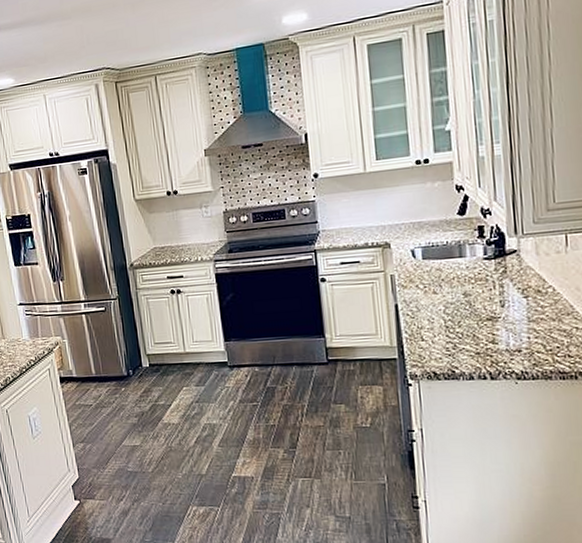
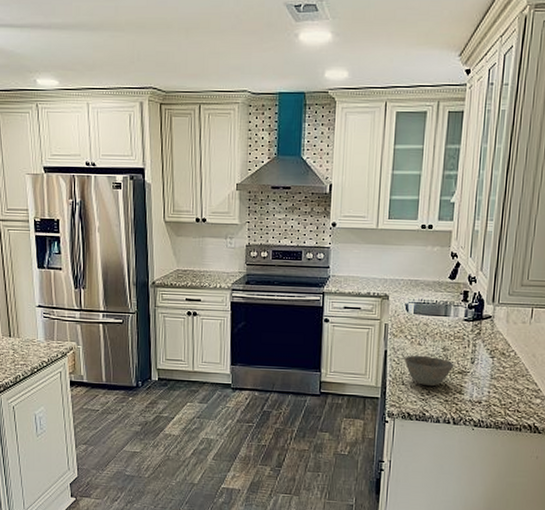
bowl: none [419,304,481,339] -> present [404,355,454,387]

